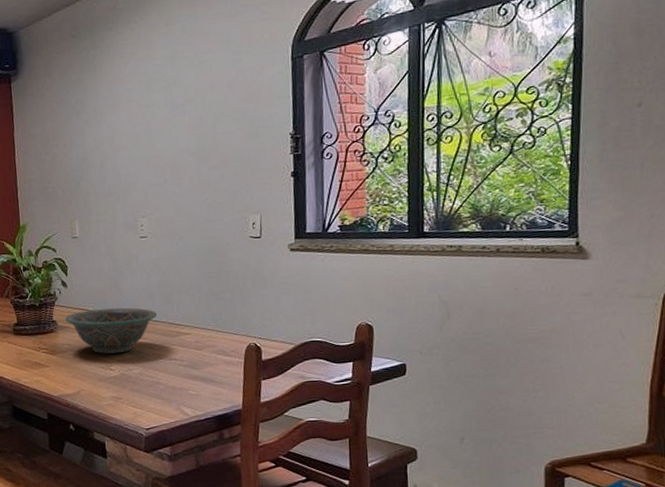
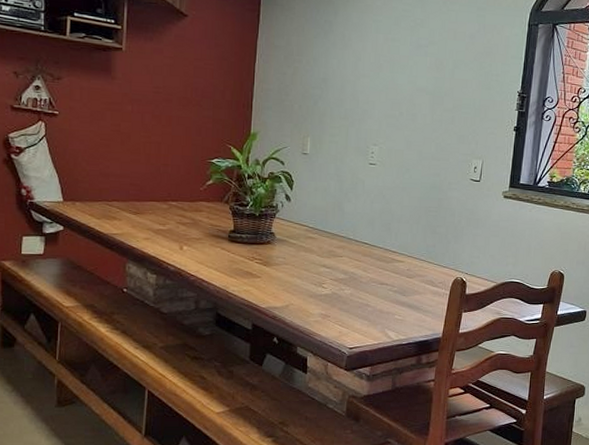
decorative bowl: present [65,307,157,354] -> none [284,227,375,272]

